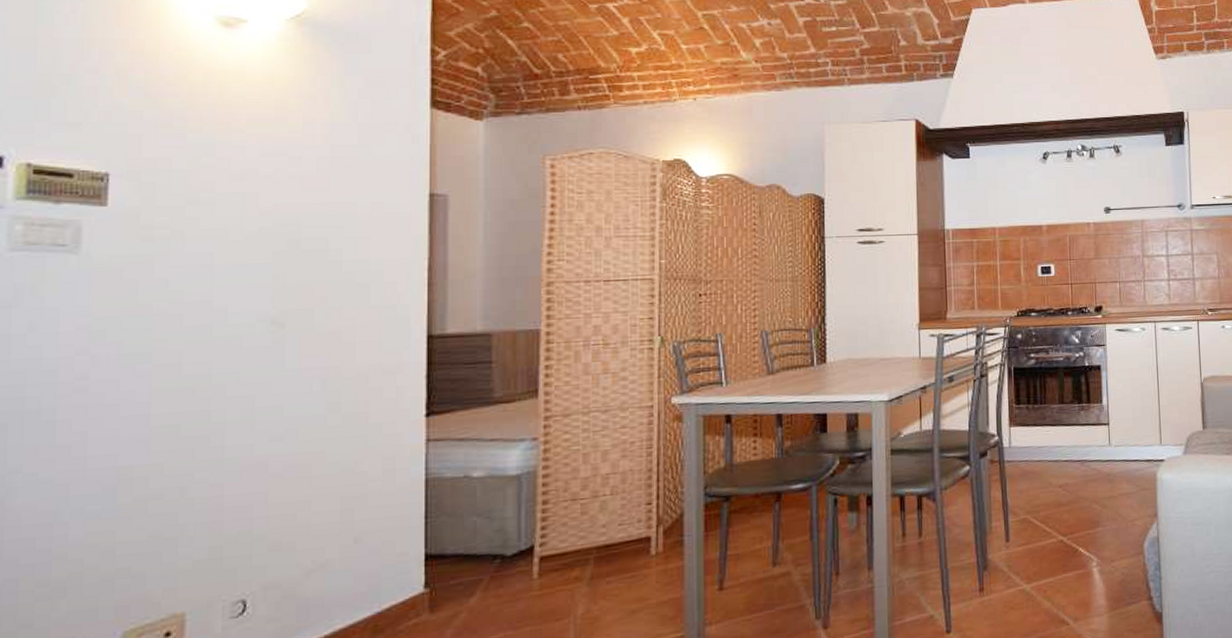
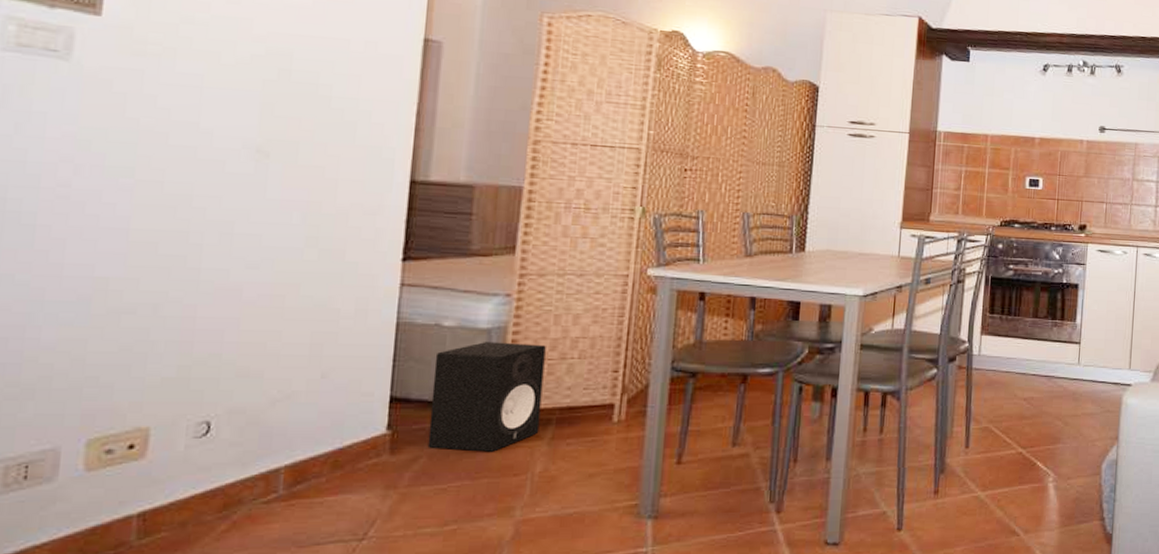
speaker: none [467,485,578,602] -> present [427,342,546,452]

